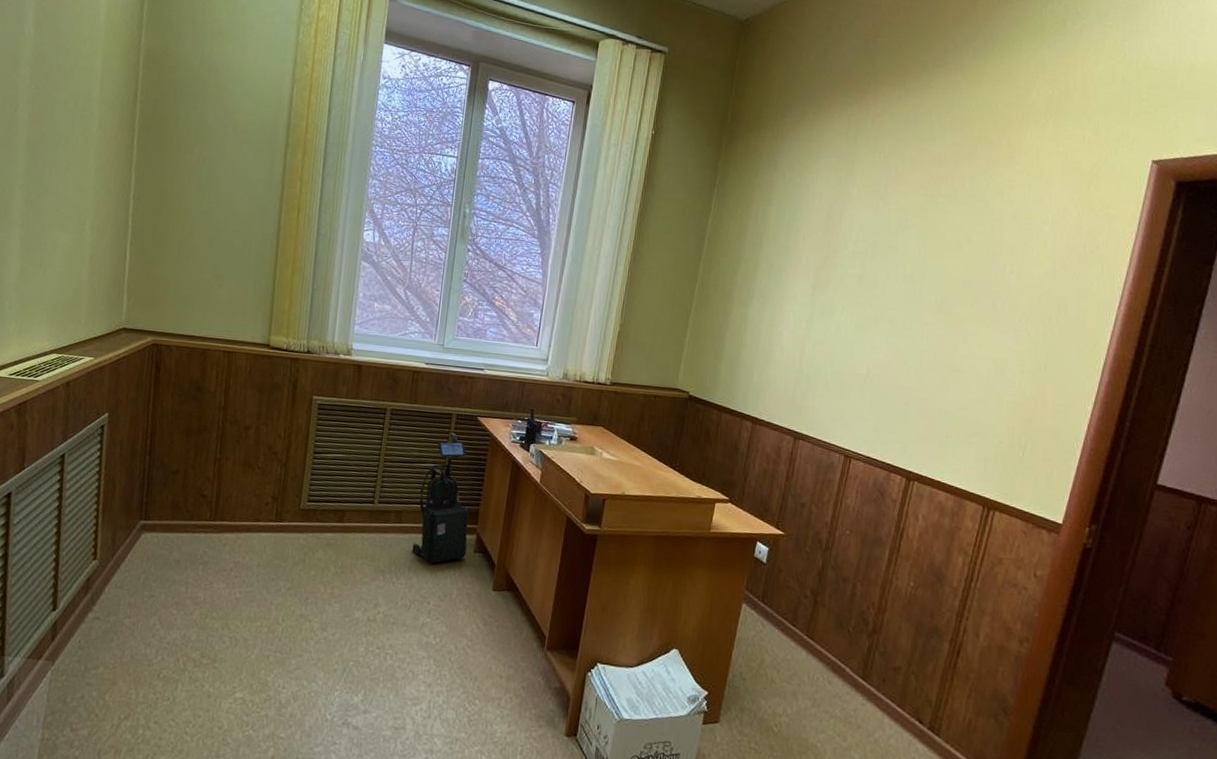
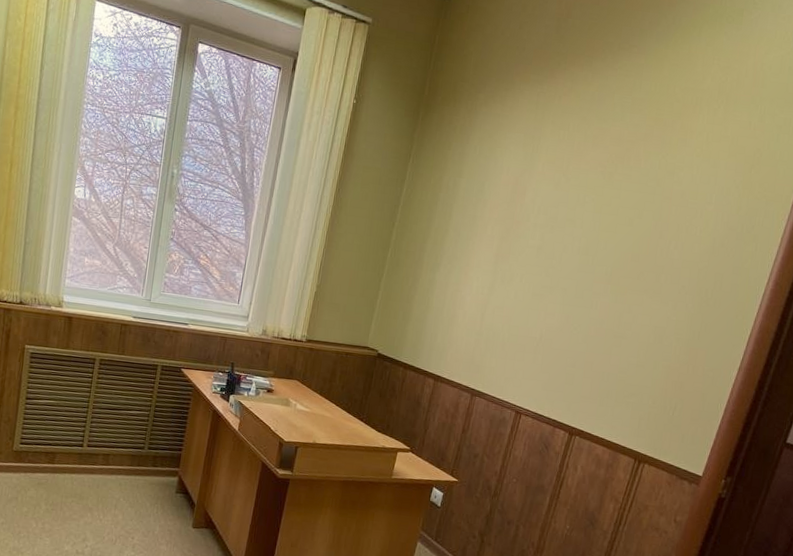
vacuum cleaner: present [412,432,469,564] -> none [118,382,172,503]

